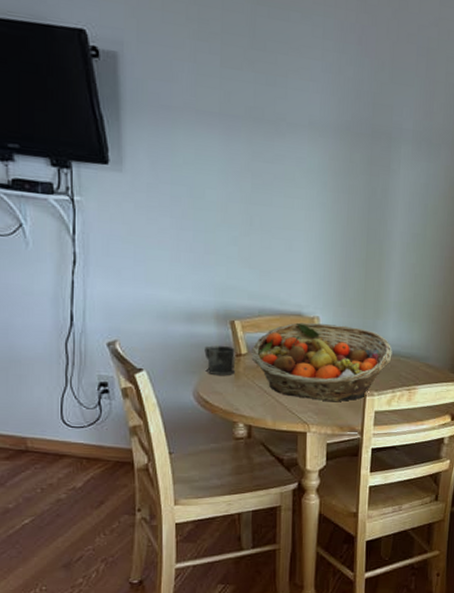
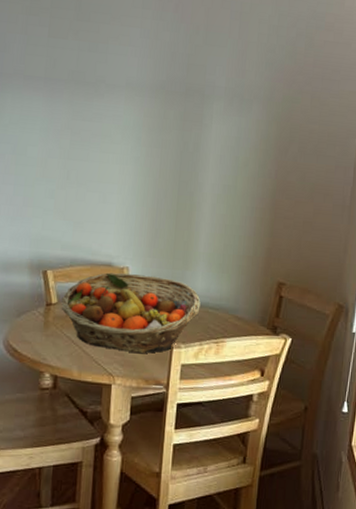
mug: present [204,345,236,376] -> none [16,294,46,325]

